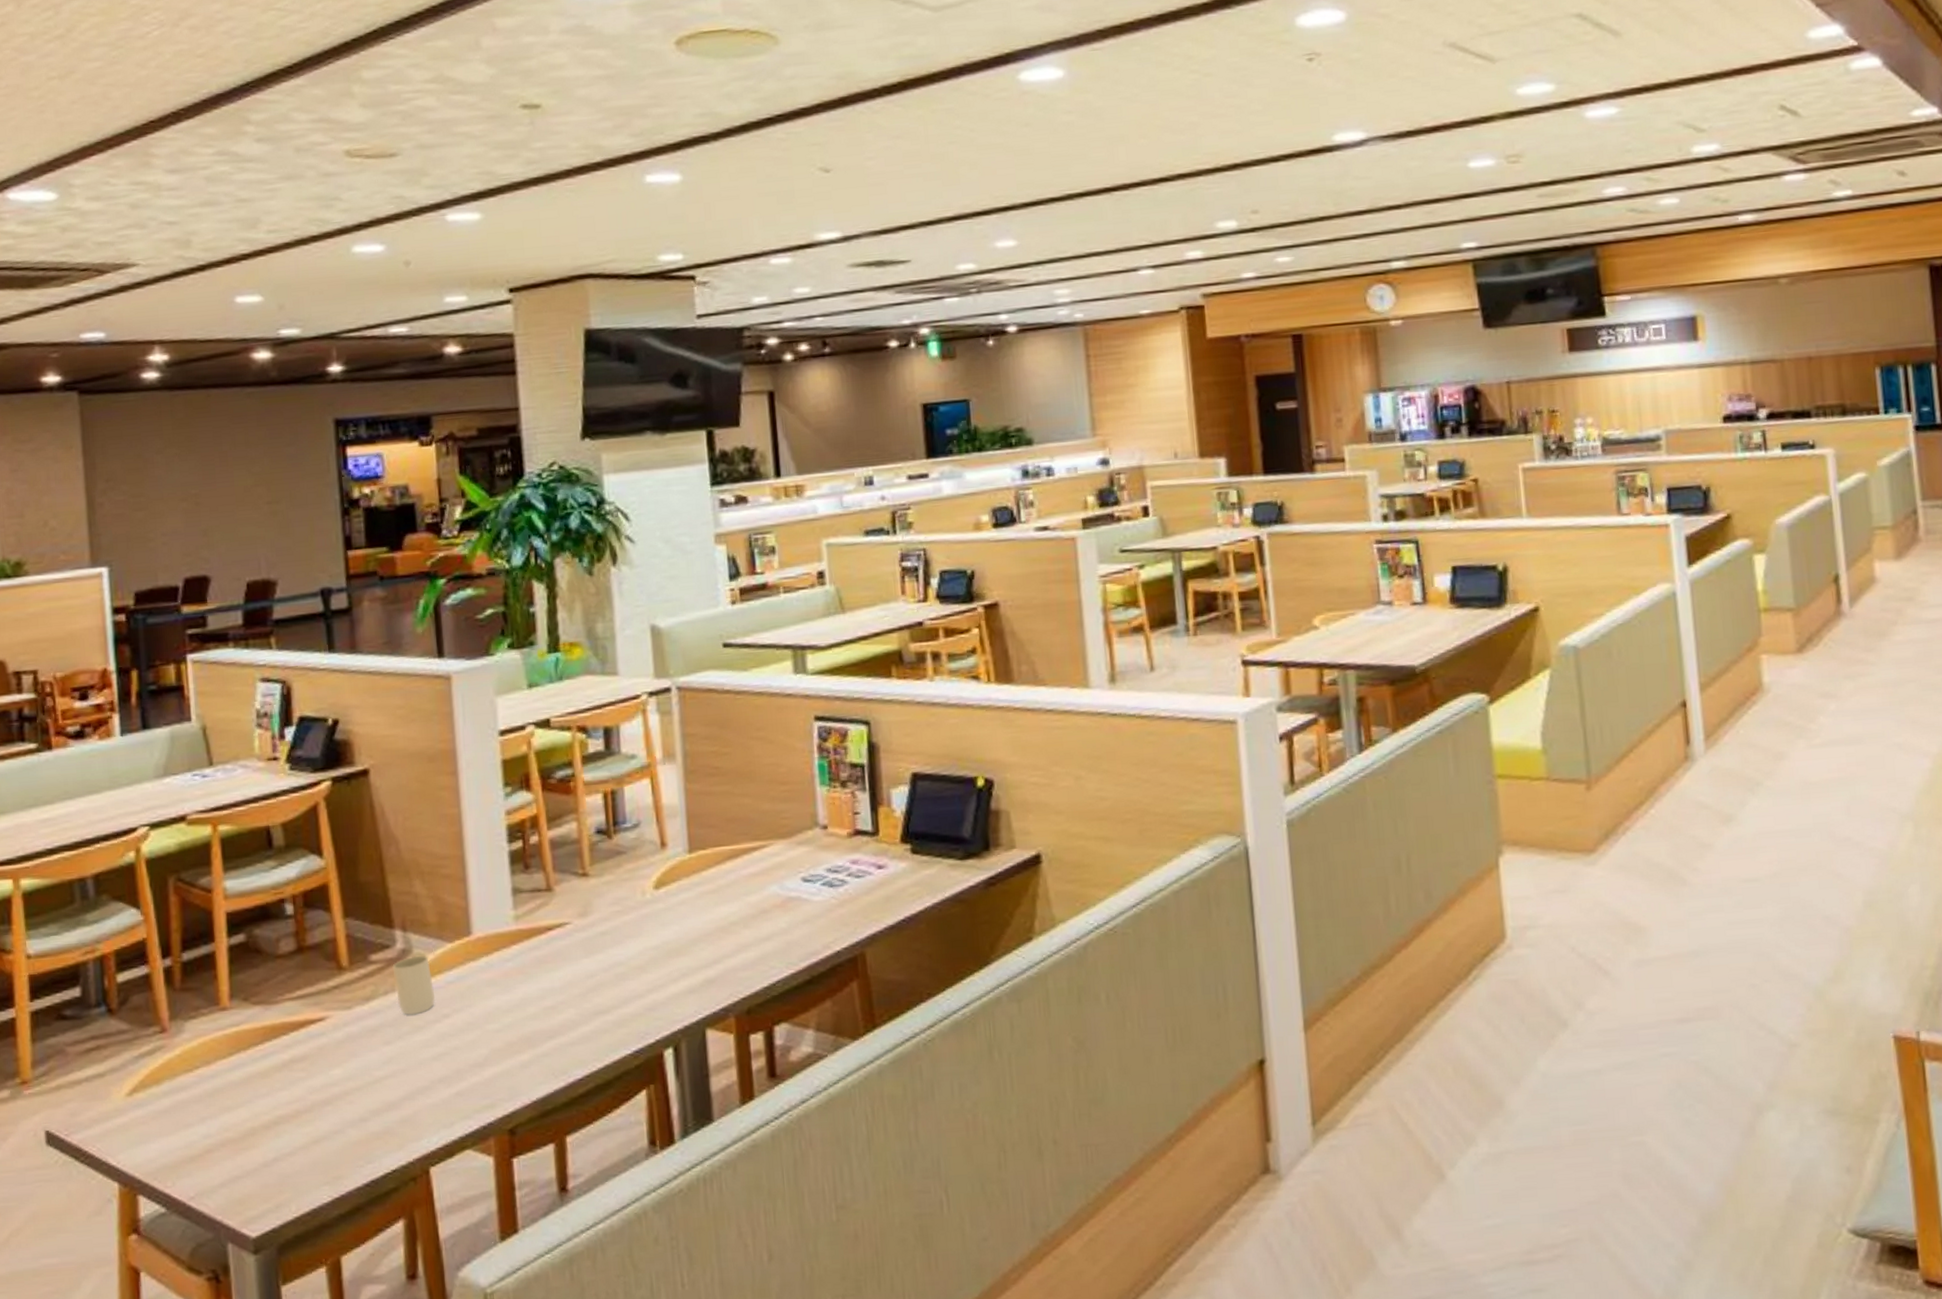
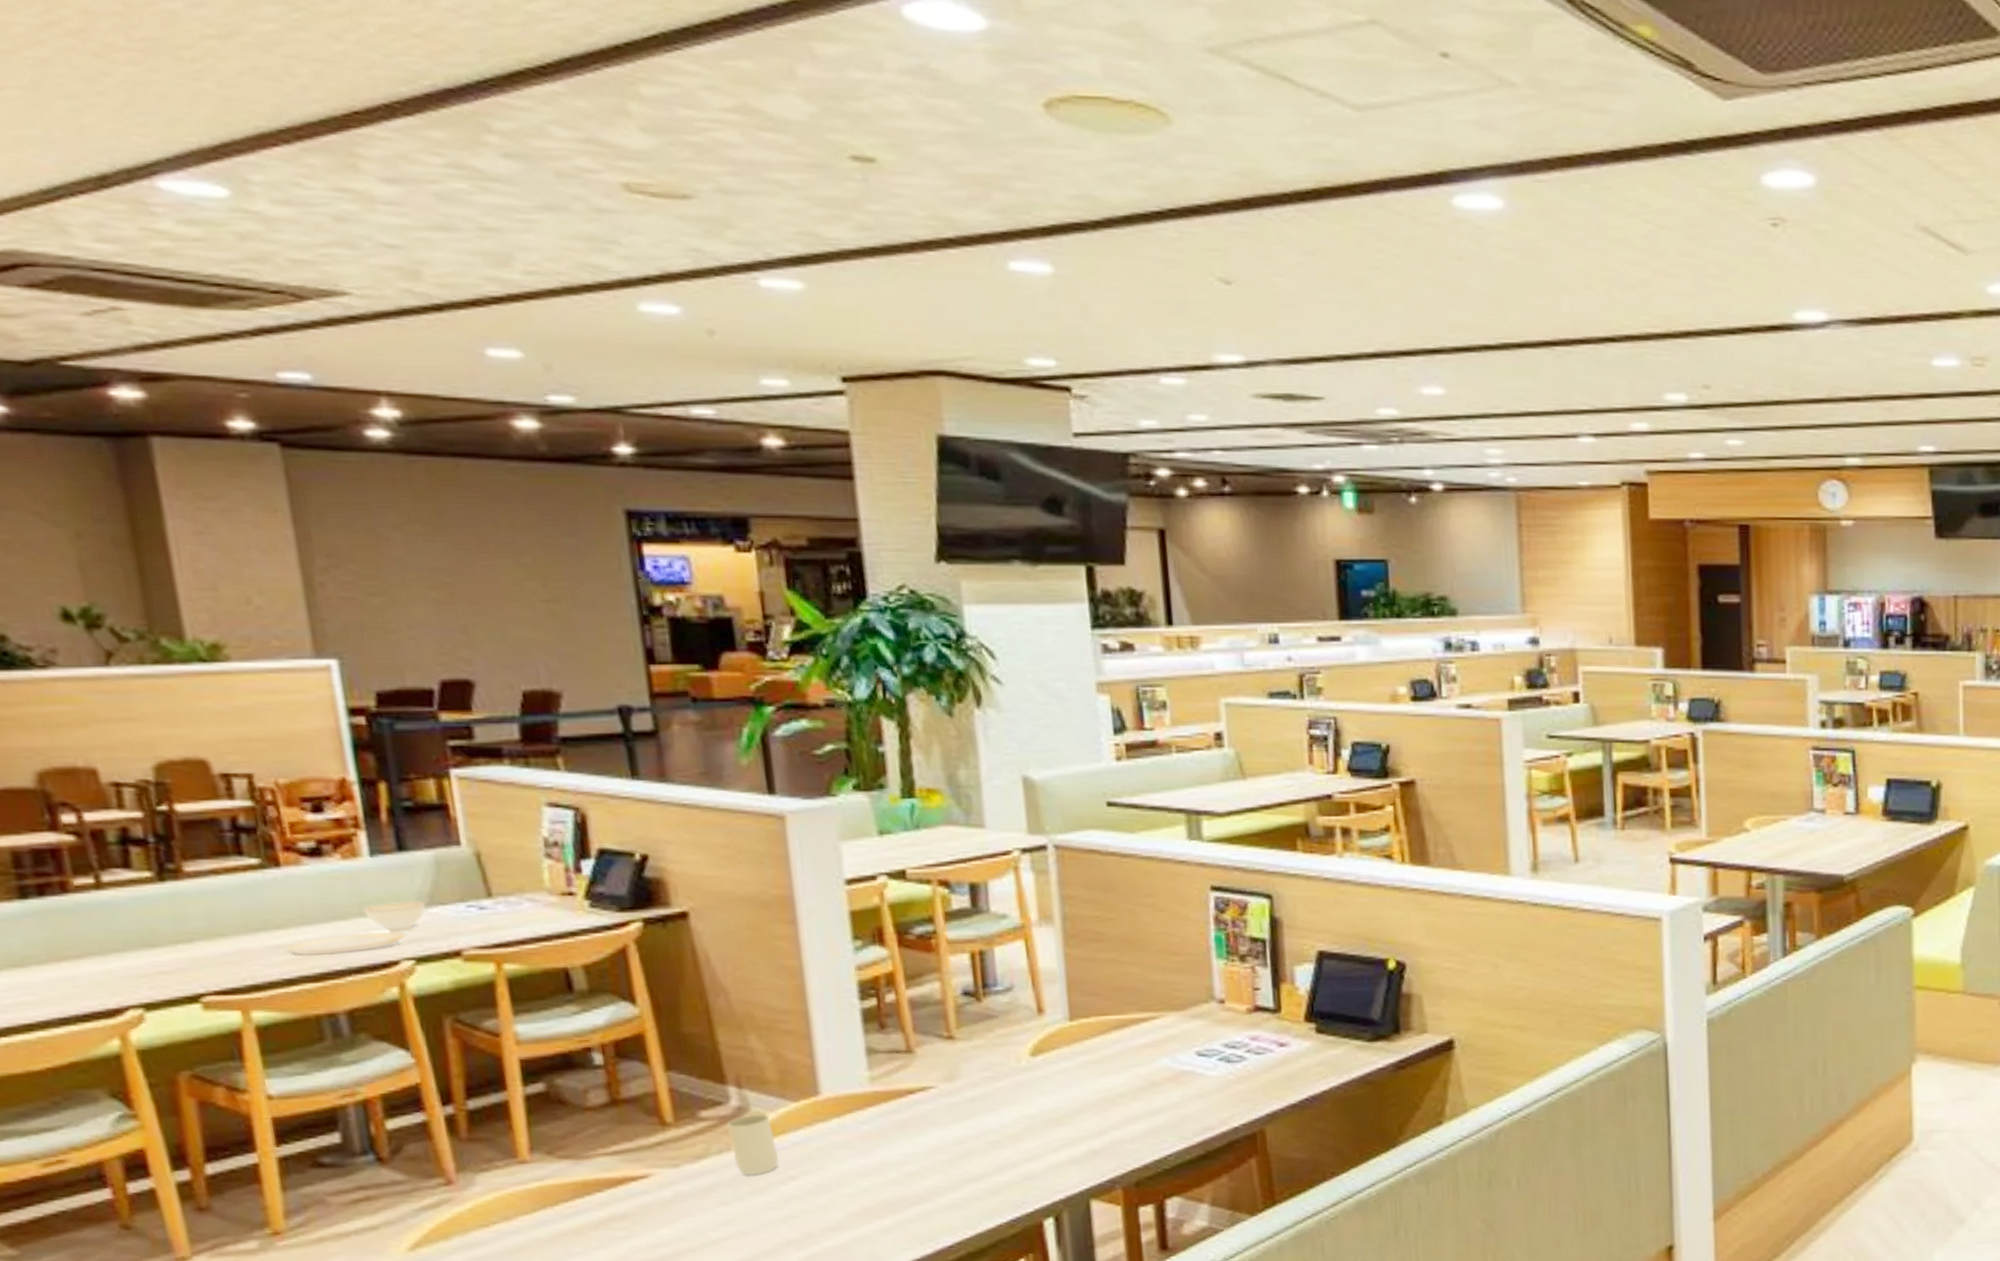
plate: none [50,801,145,827] -> present [284,931,407,956]
bowl: none [112,772,161,802] -> present [362,901,426,932]

